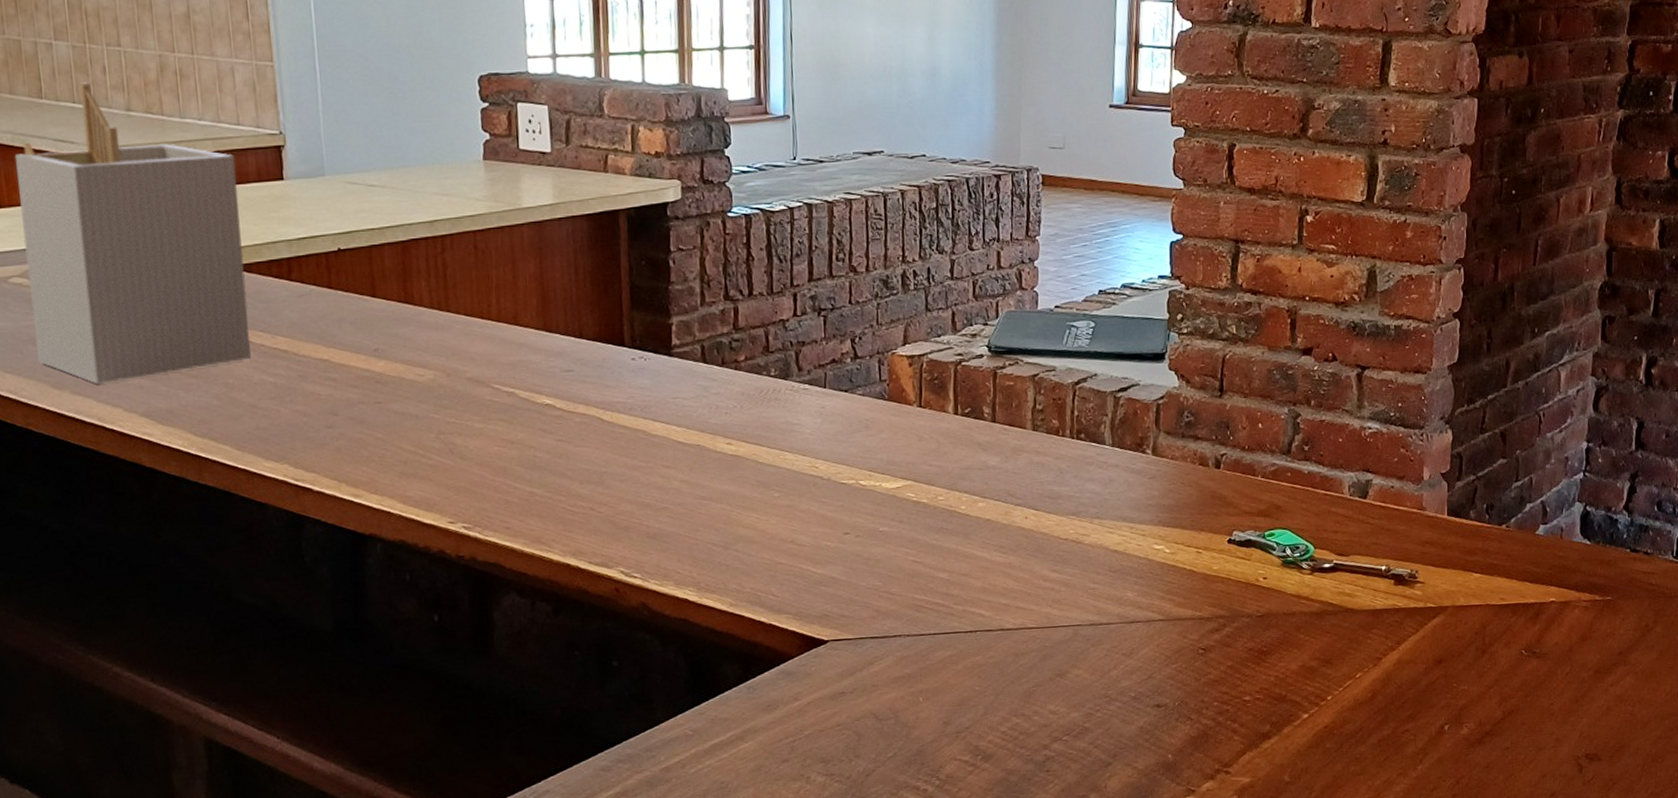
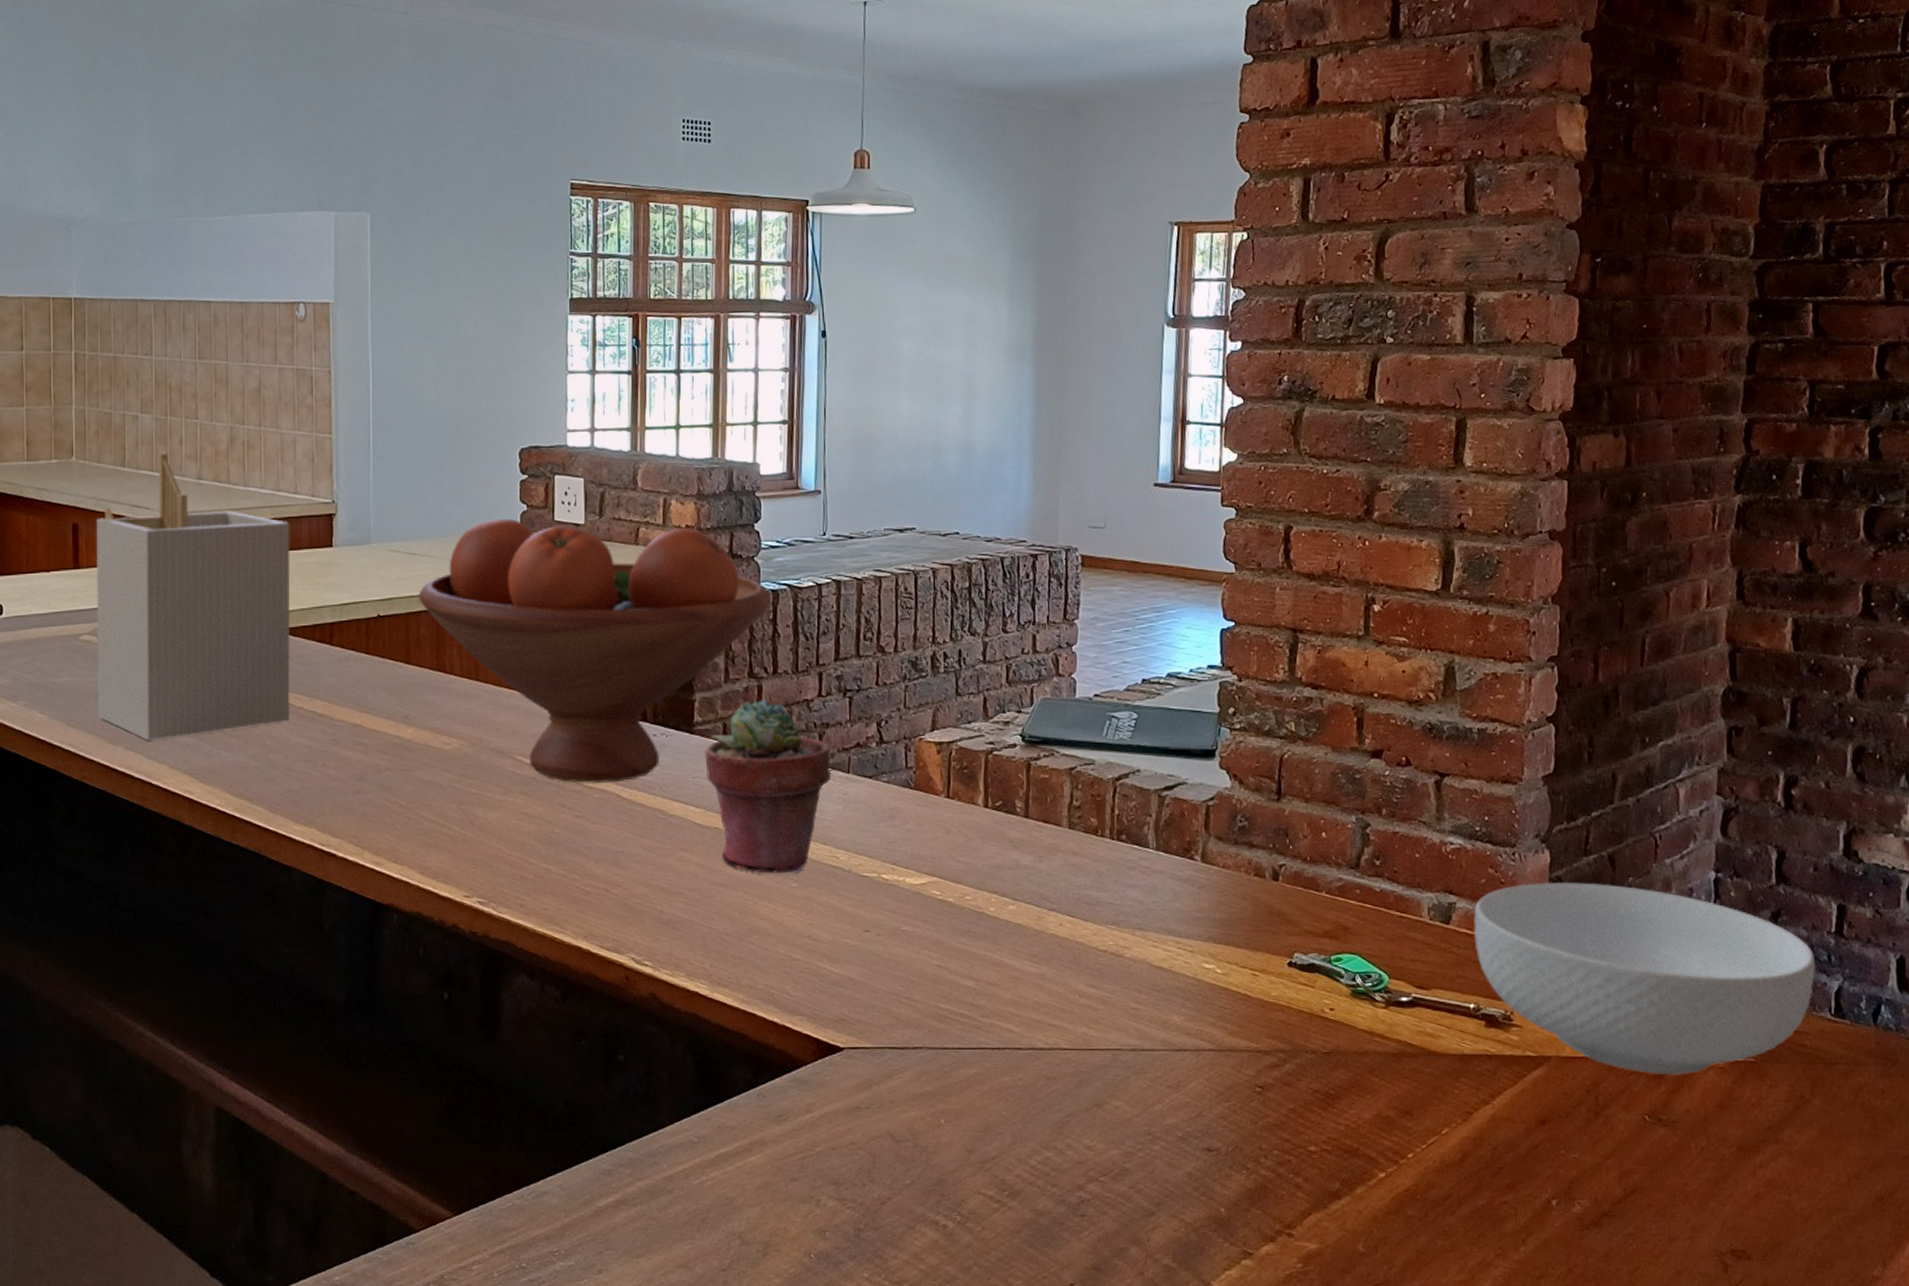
fruit bowl: none [380,147,745,408] -> present [418,518,772,783]
potted succulent: none [684,320,808,486] -> present [705,698,831,874]
cereal bowl: none [1387,456,1663,616] -> present [1474,881,1815,1076]

